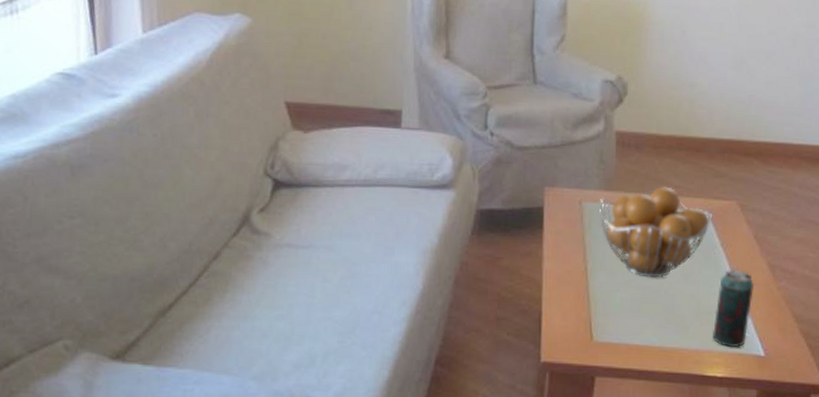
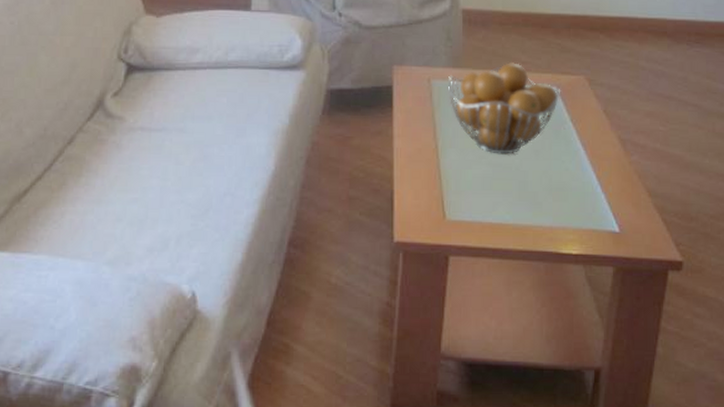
beverage can: present [713,269,754,348] -> none [566,144,605,224]

